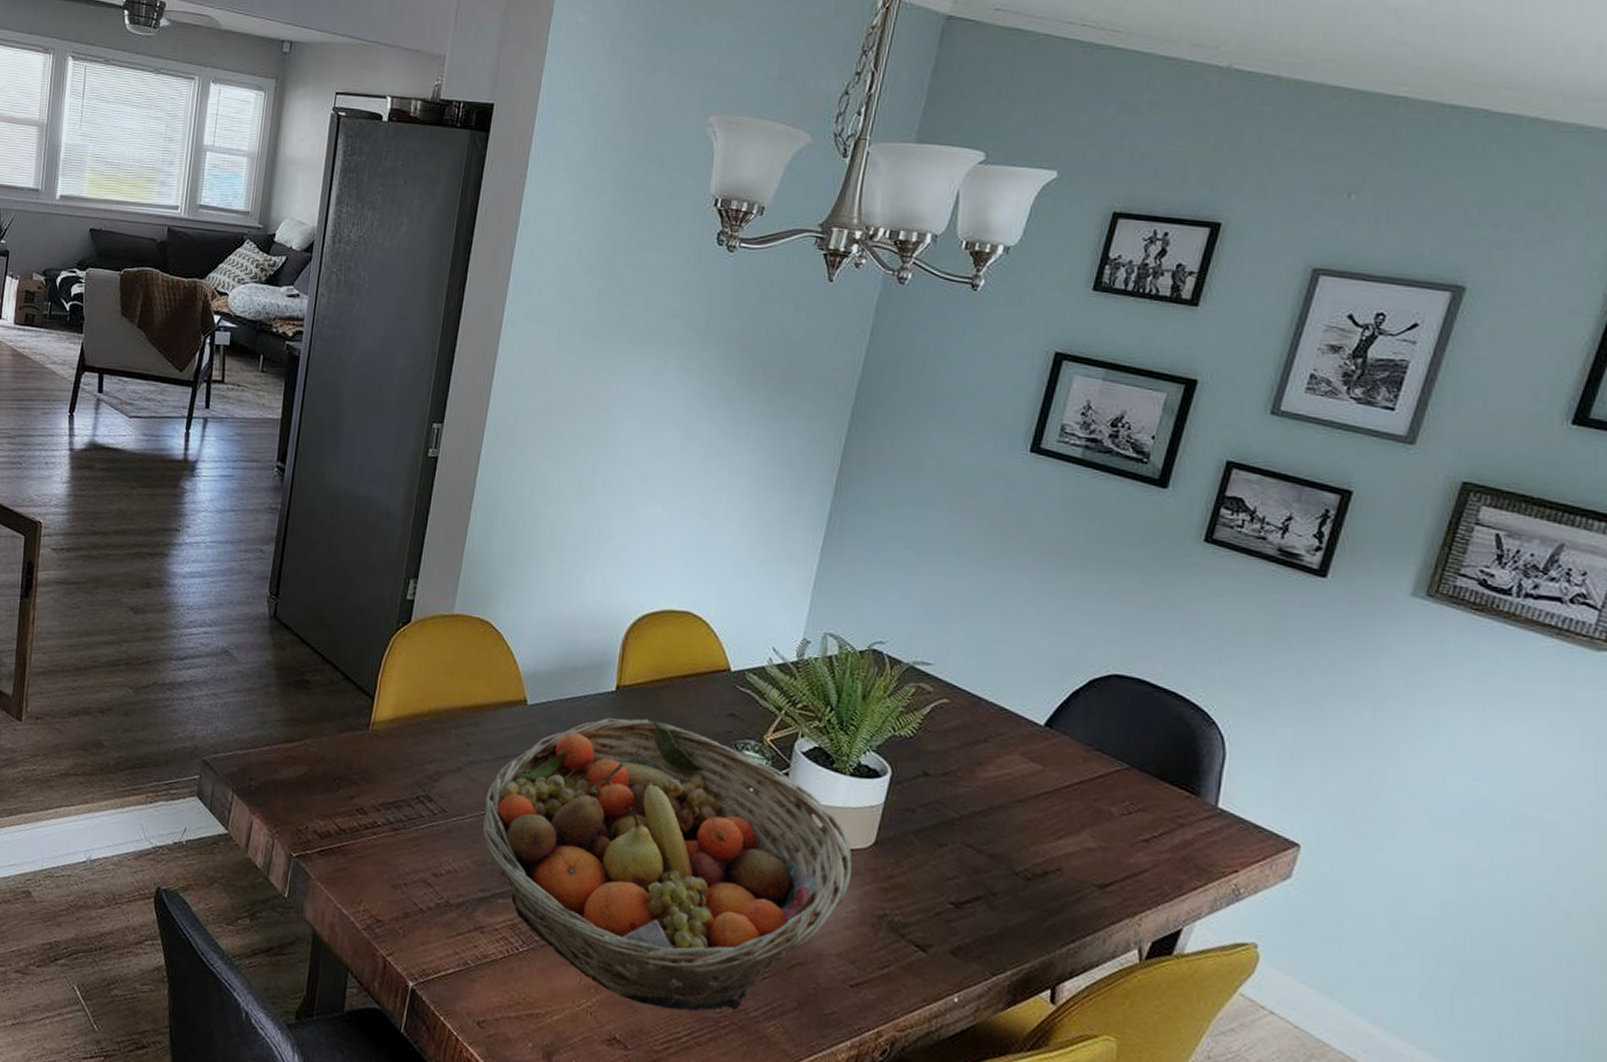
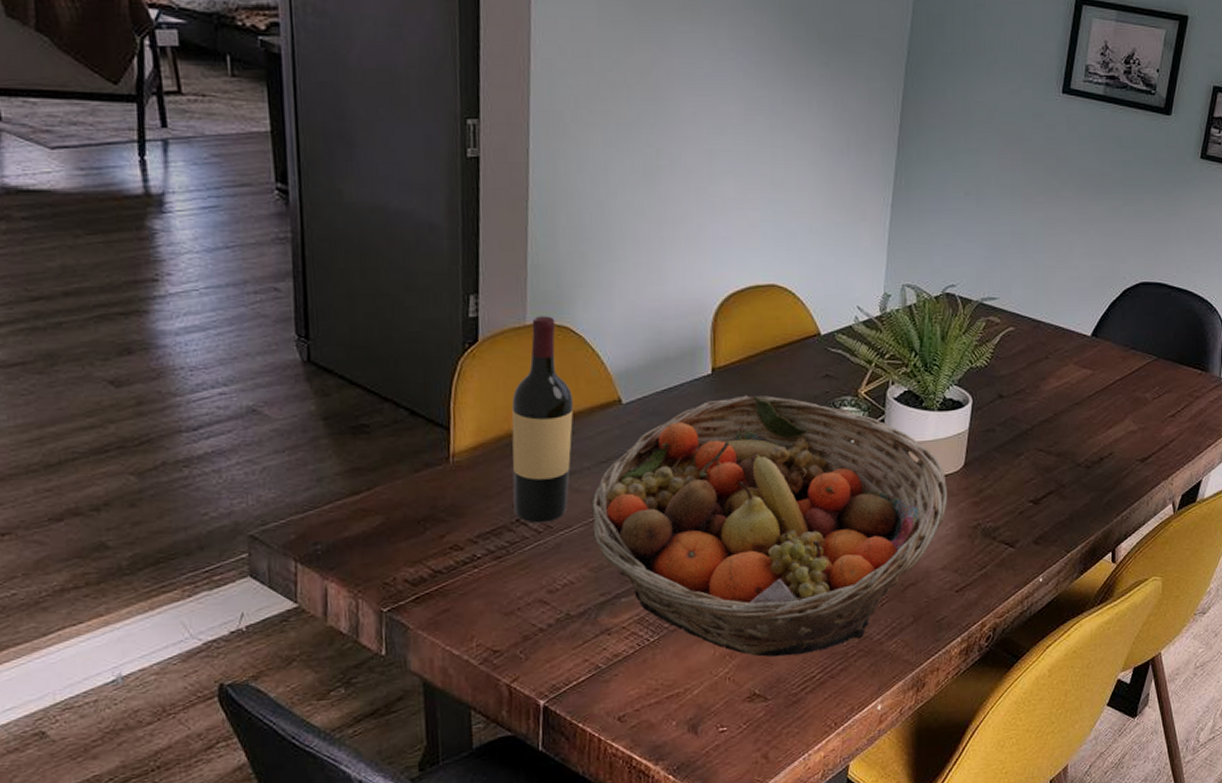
wine bottle: none [416,607,484,806] -> present [511,316,574,523]

